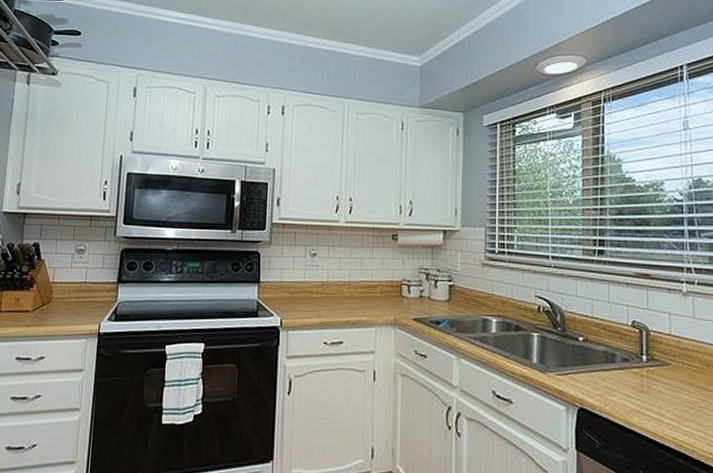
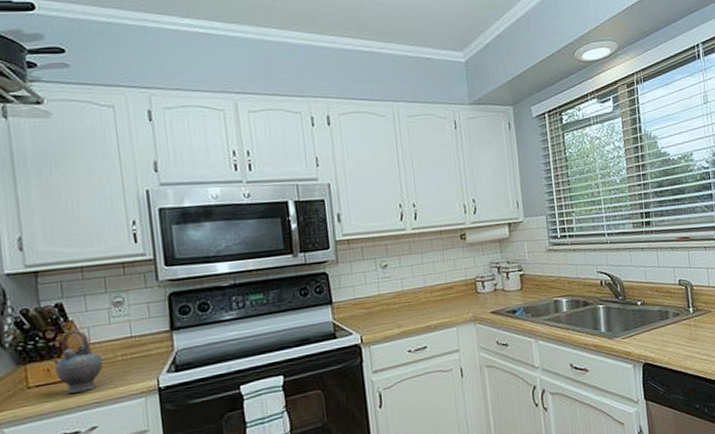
teapot: none [20,267,60,324] -> present [50,329,104,393]

